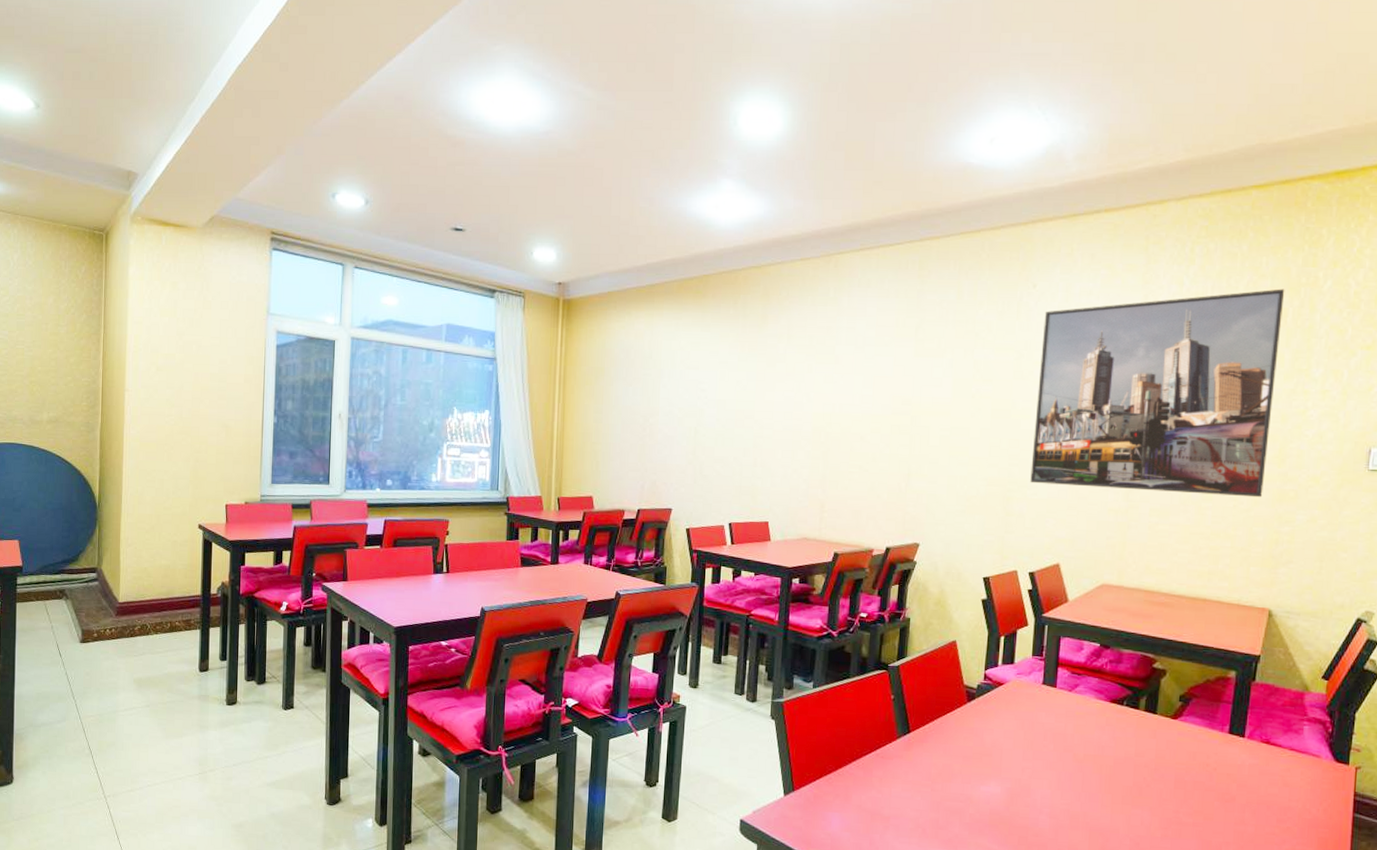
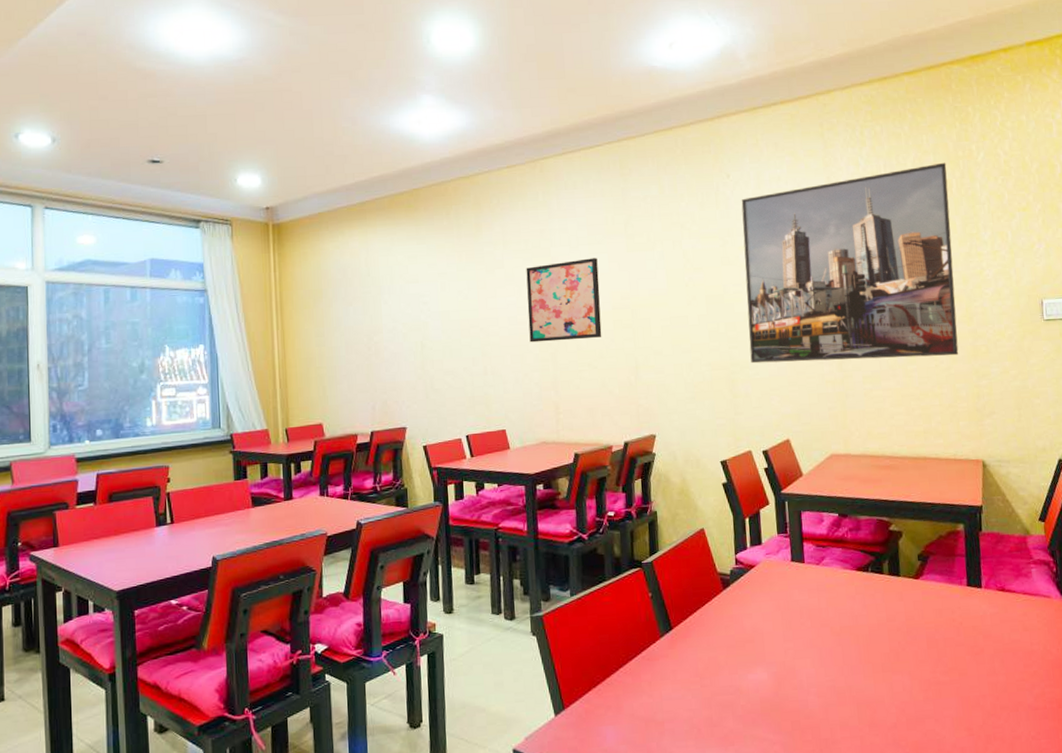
wall art: none [803,360,883,441] -> present [526,258,602,343]

